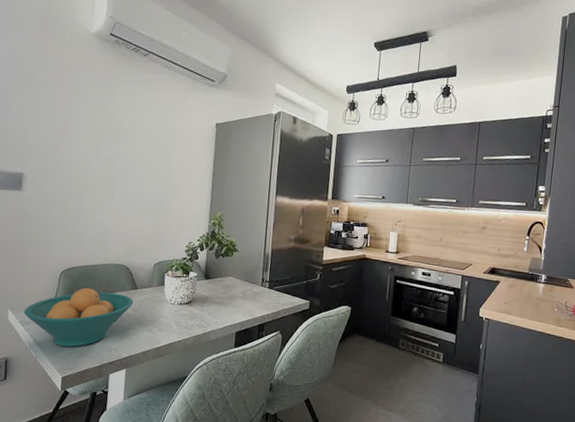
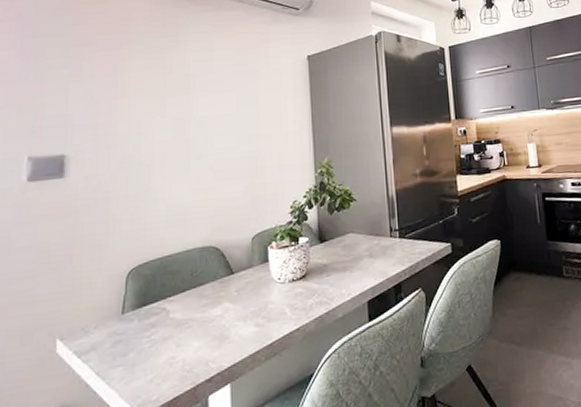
fruit bowl: present [23,287,134,347] -> none [79,284,231,374]

